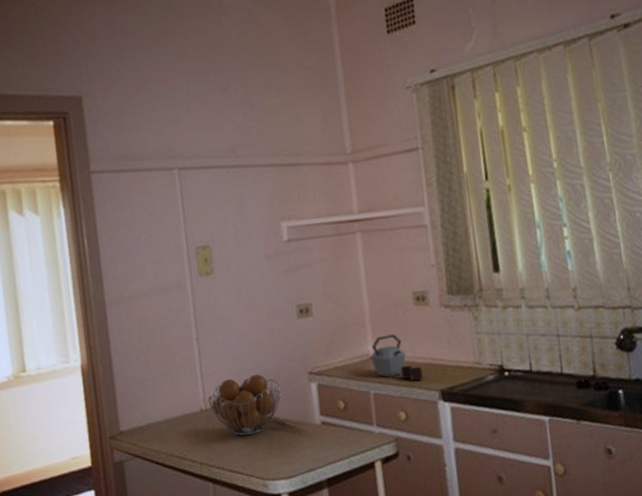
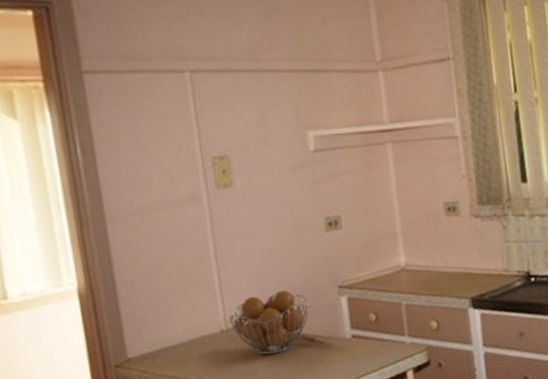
kettle: present [370,334,423,381] -> none [401,245,454,290]

